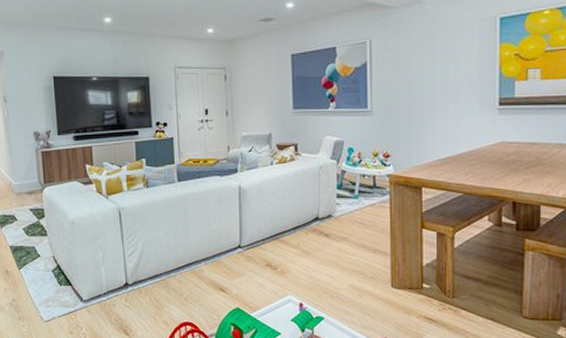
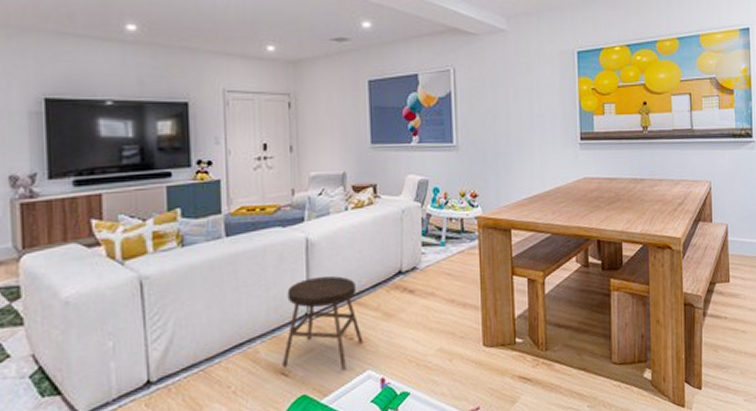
stool: none [221,217,285,293] -> present [282,276,364,370]

